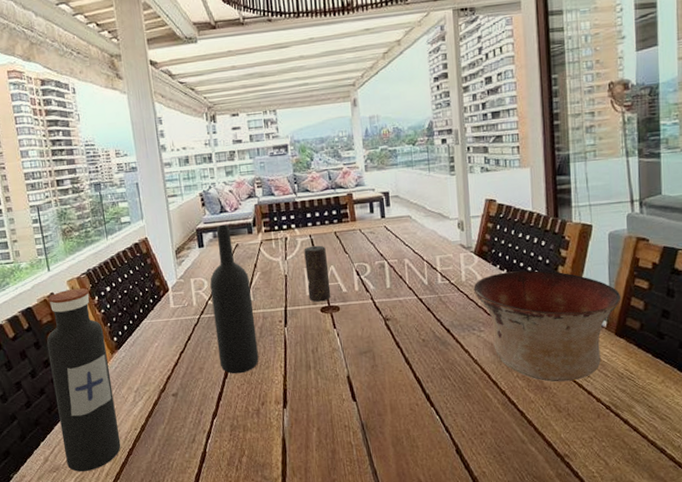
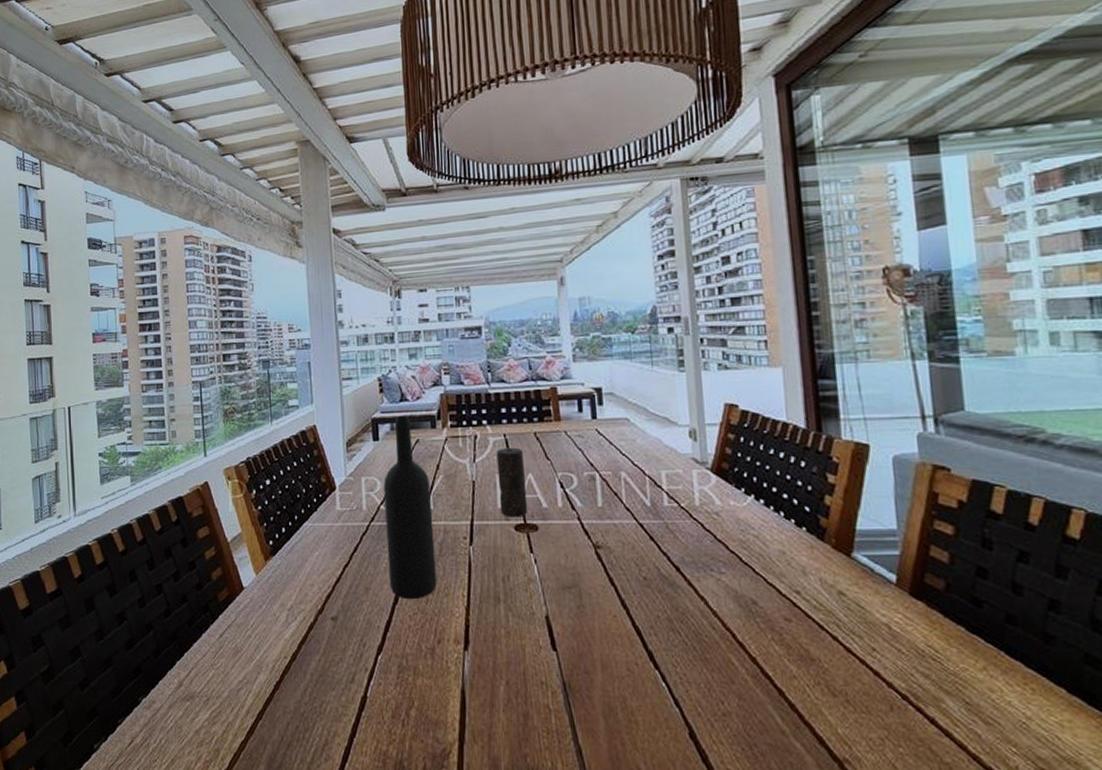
water bottle: present [46,287,121,472] -> none [194,478,267,705]
bowl: present [473,270,621,382] -> none [710,498,916,654]

